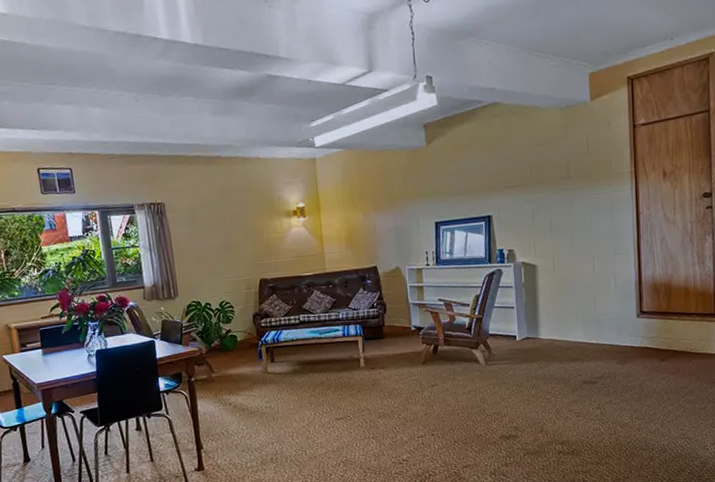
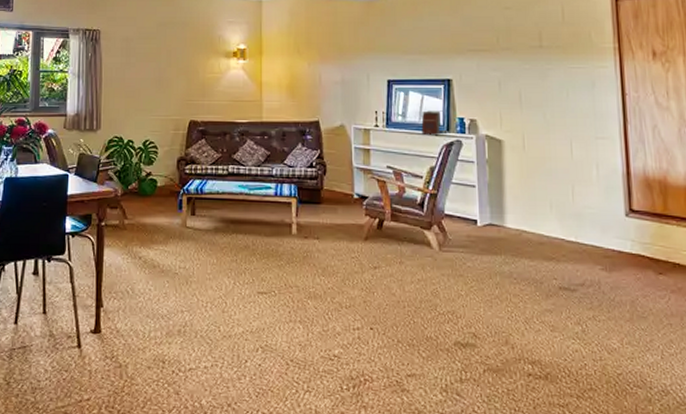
books: none [466,244,490,269] -> present [421,110,448,136]

